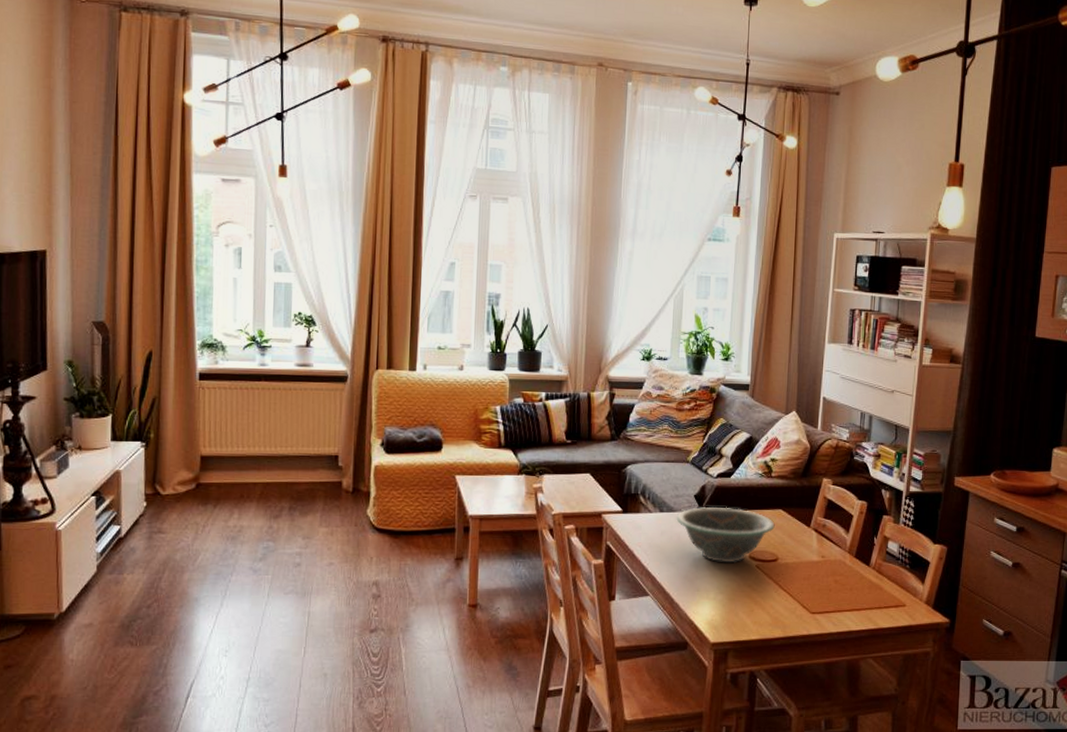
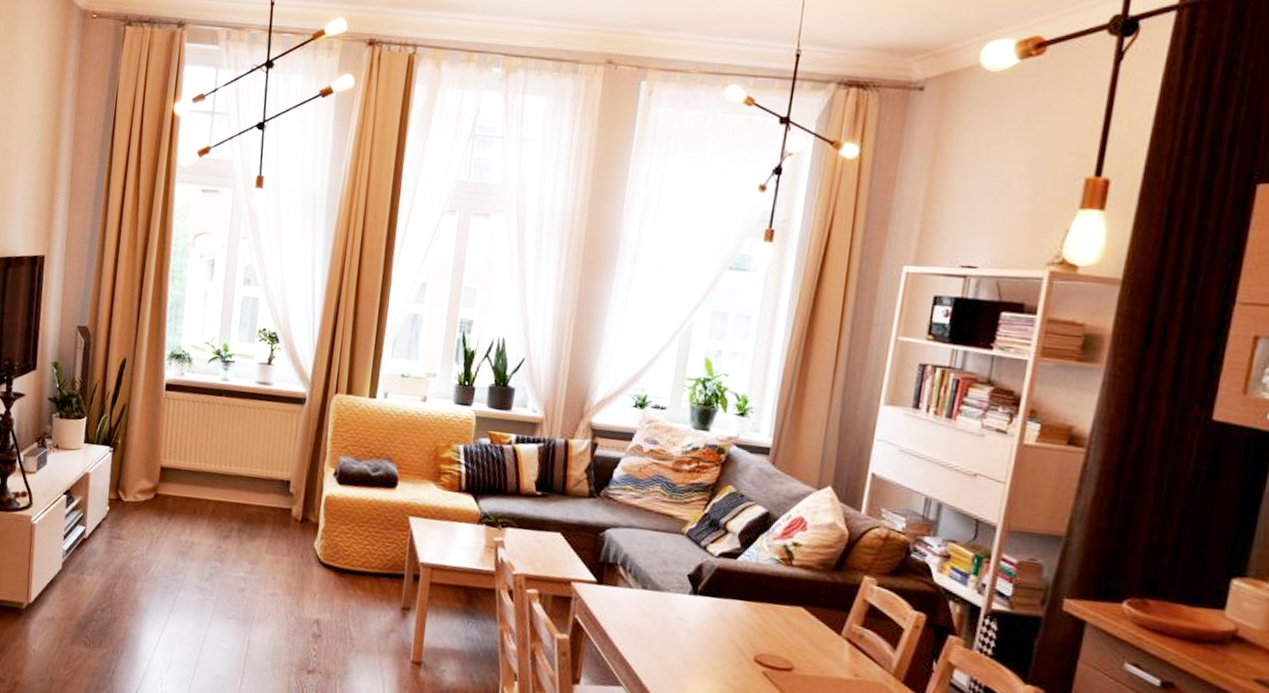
decorative bowl: present [676,507,775,563] -> none [662,589,792,665]

